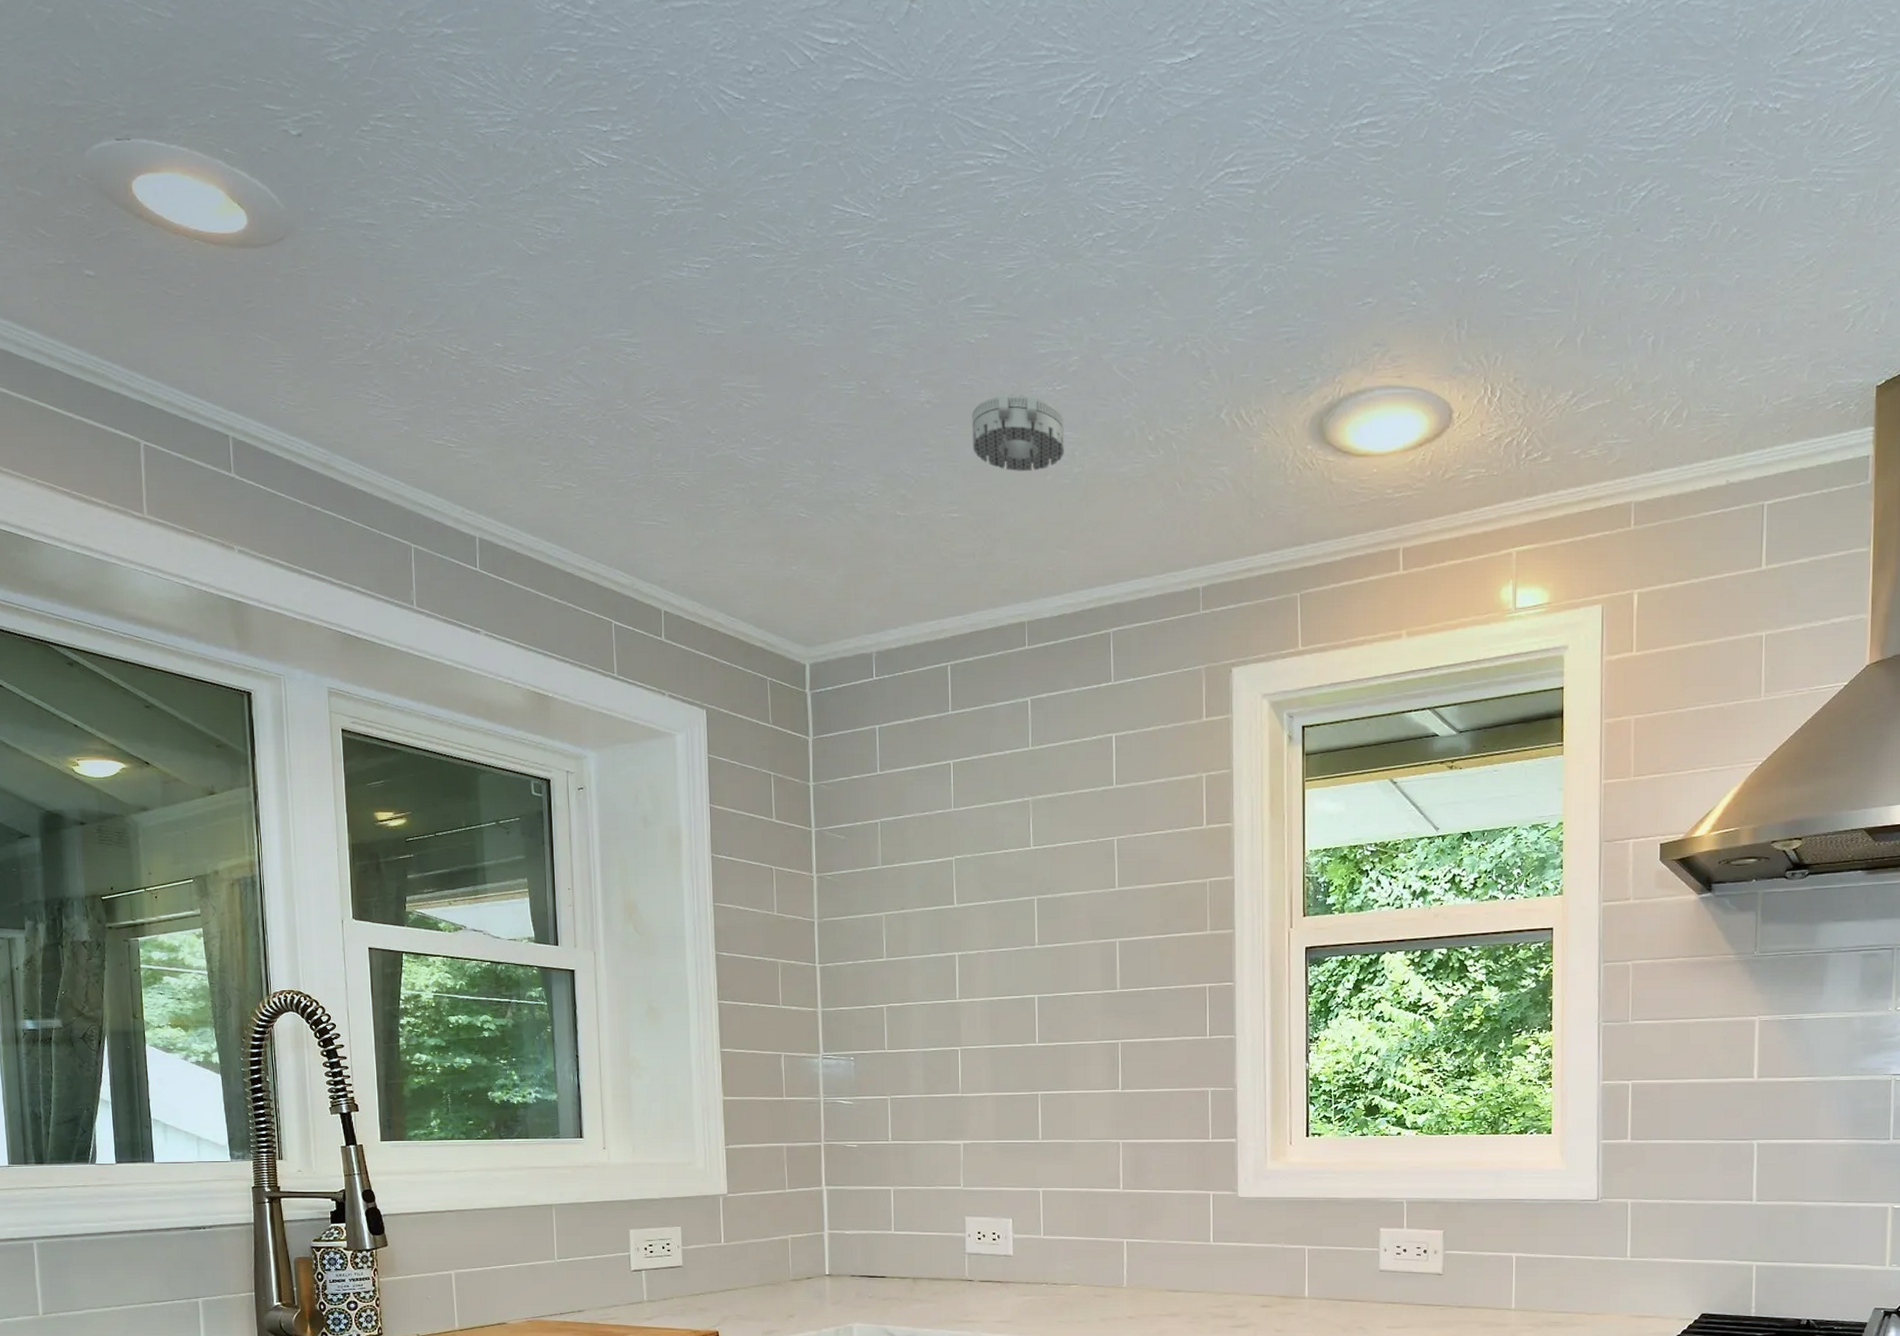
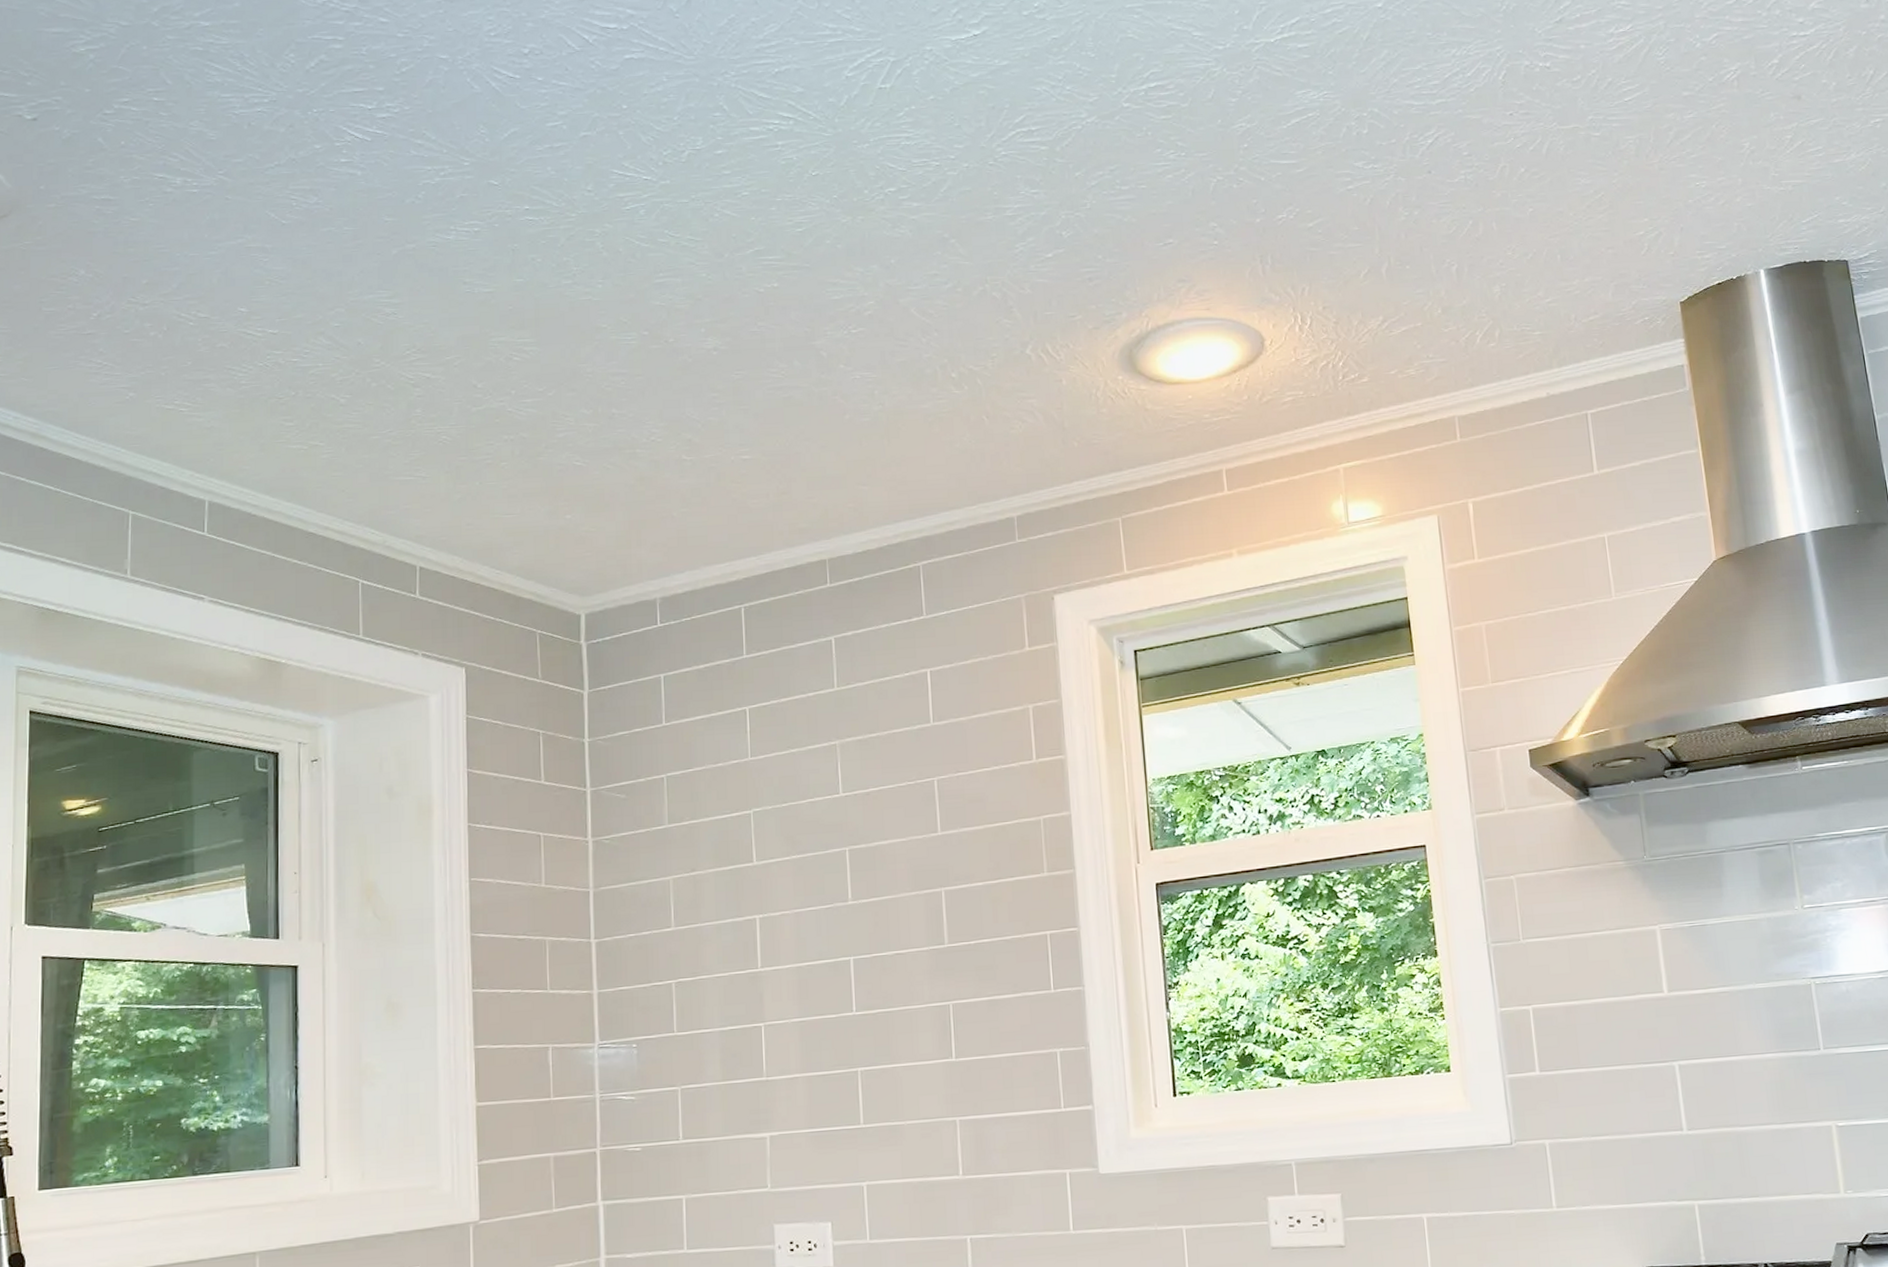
smoke detector: present [972,393,1064,471] -> none [762,338,862,412]

